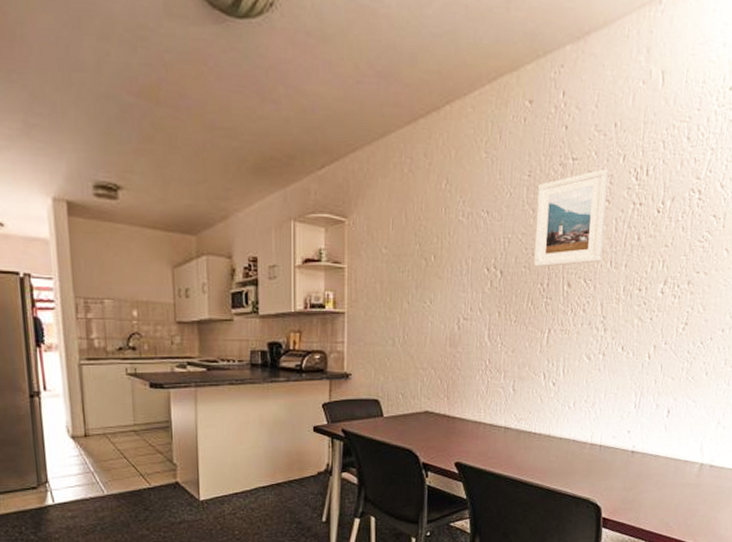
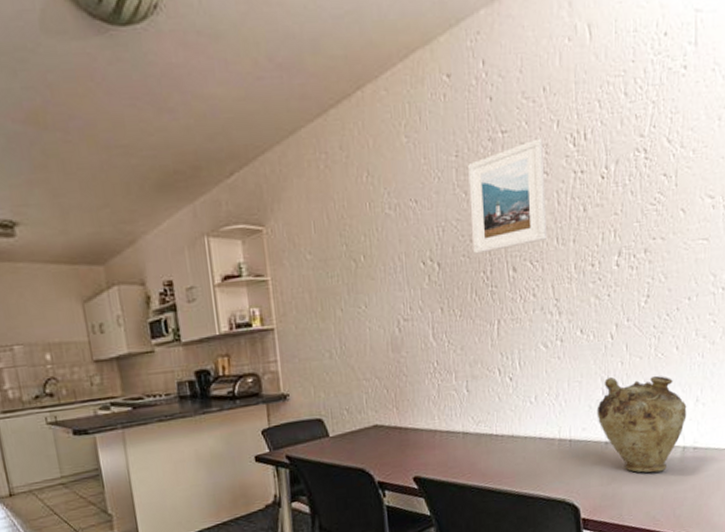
vase: none [627,394,709,484] -> present [597,376,687,473]

